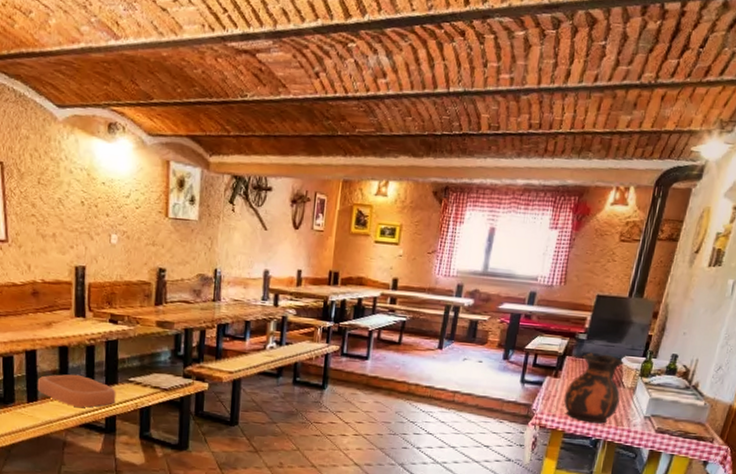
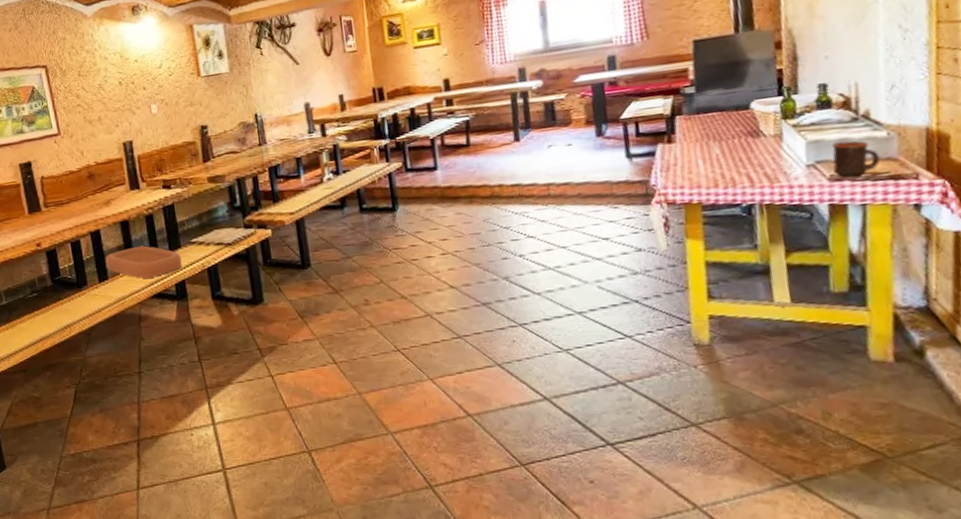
ceramic jug: present [563,353,624,424] -> none [687,103,766,187]
mug: none [661,403,694,434] -> present [831,140,880,180]

